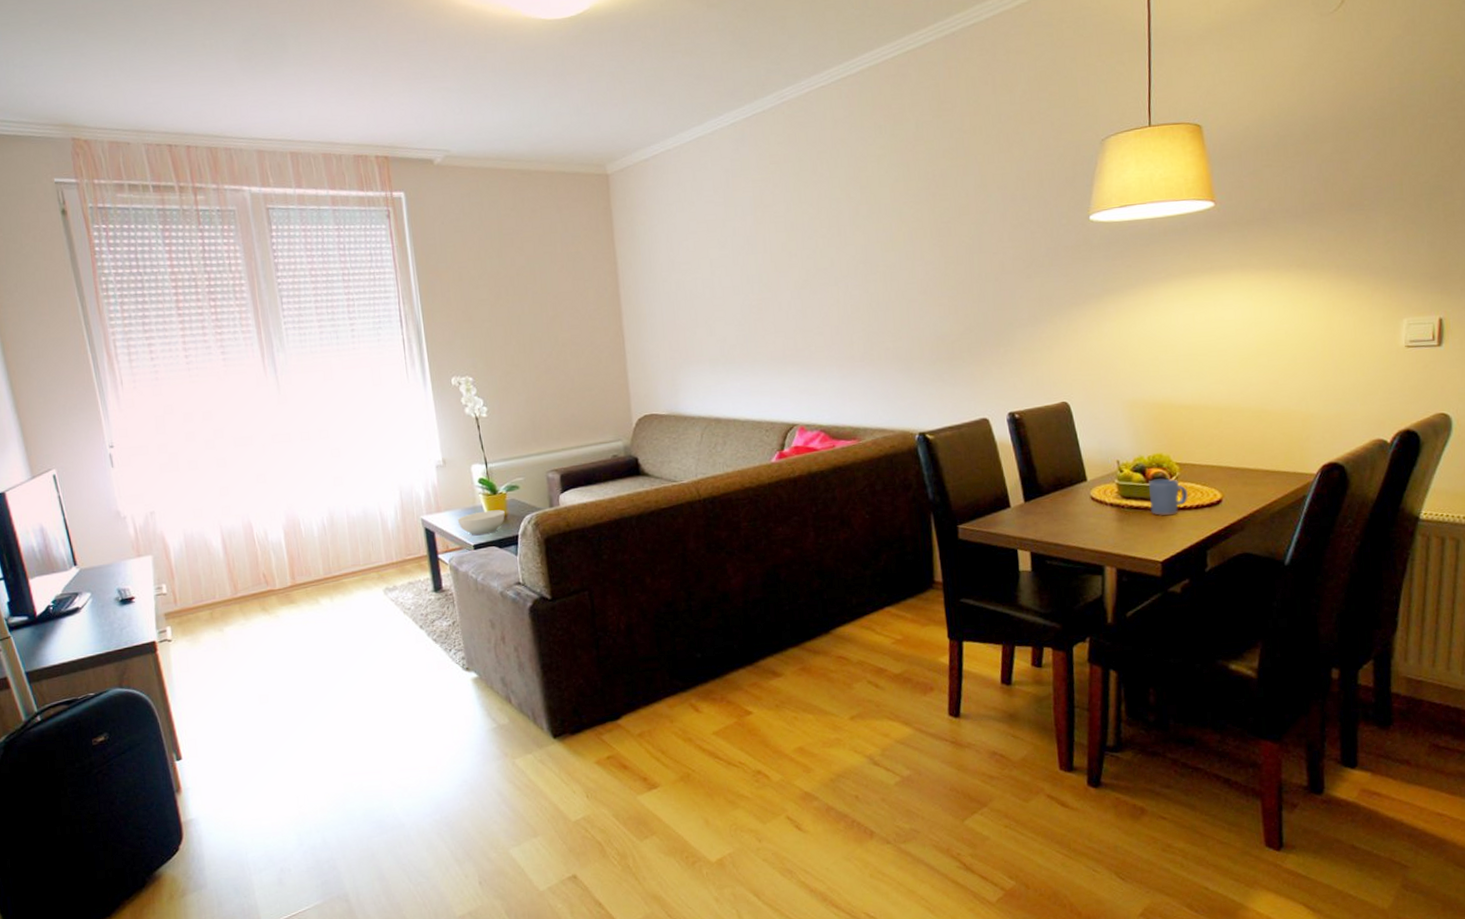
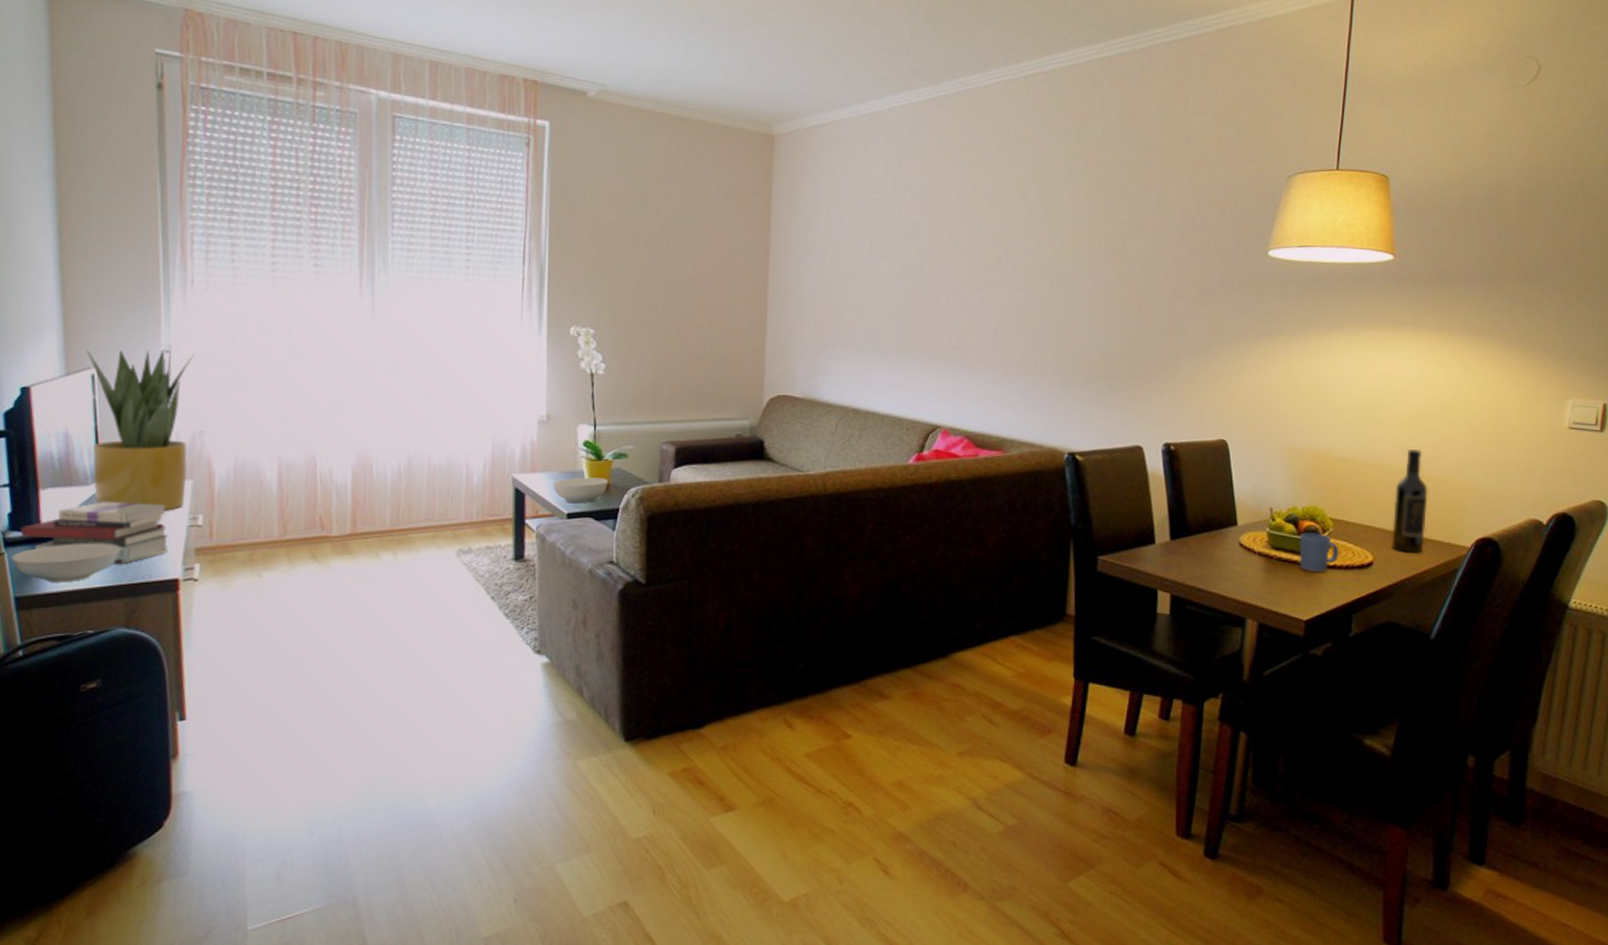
bowl: none [16,618,104,657] -> present [11,543,121,583]
books: none [20,579,143,634] -> present [20,502,169,564]
planter: none [45,440,148,585] -> present [87,344,195,511]
wine bottle: none [1236,387,1271,488] -> present [1391,449,1428,554]

